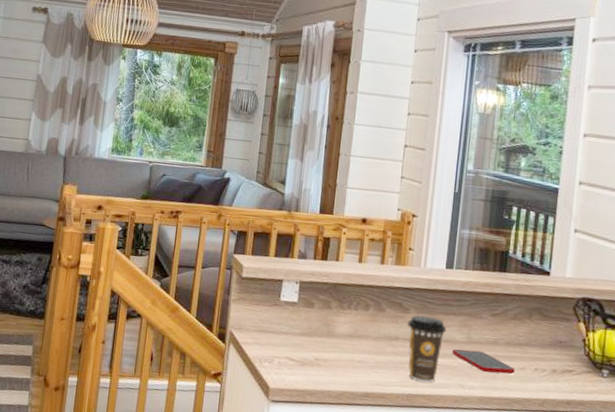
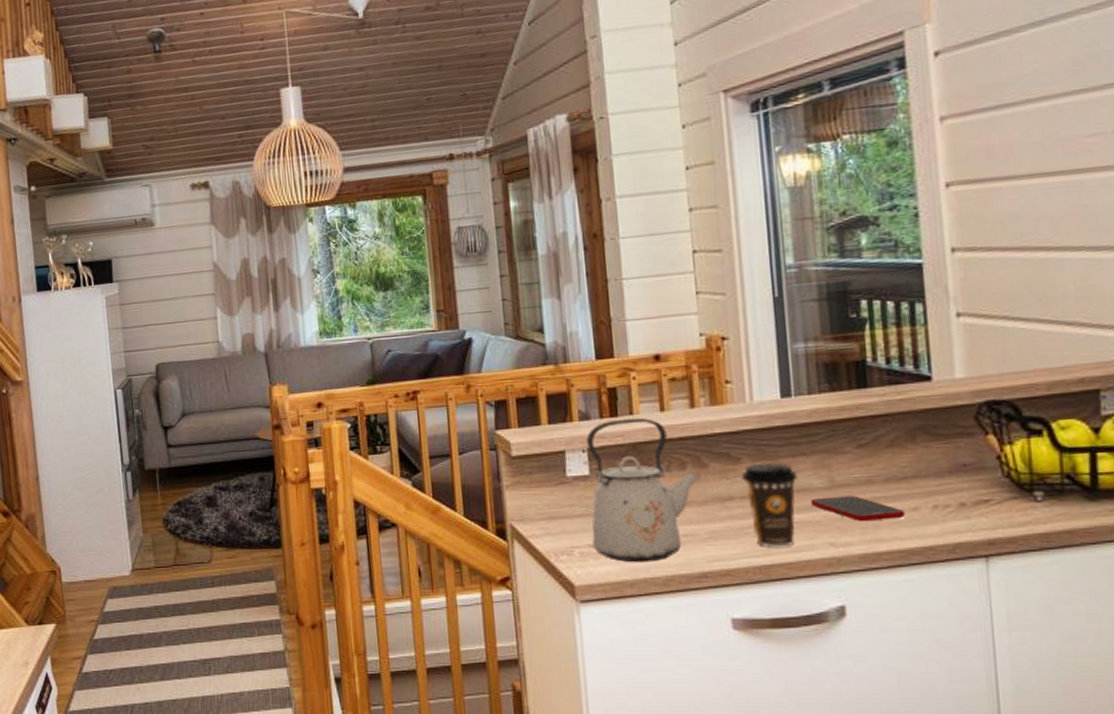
kettle: none [289,262,378,379] -> present [586,417,701,563]

